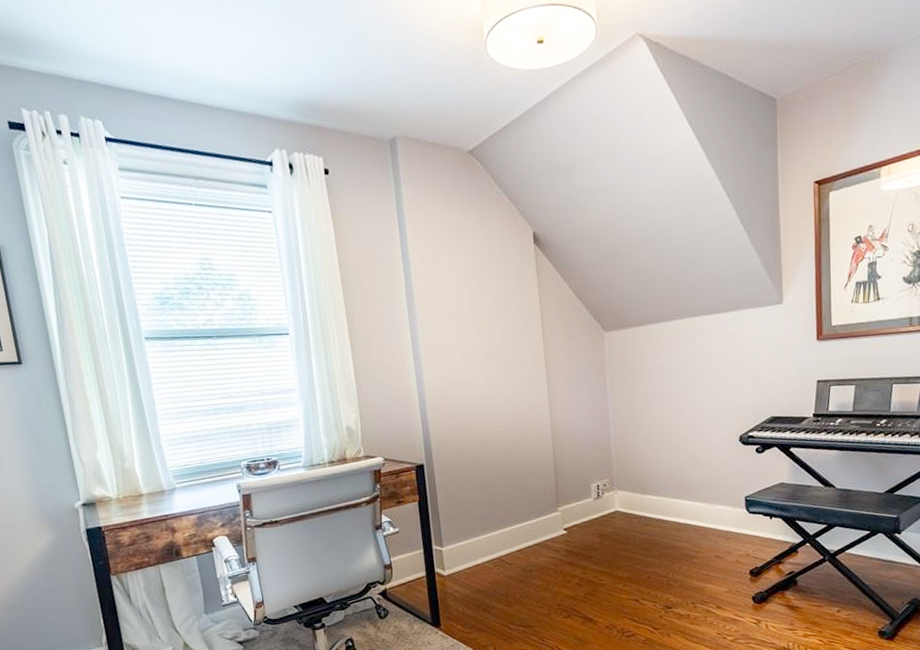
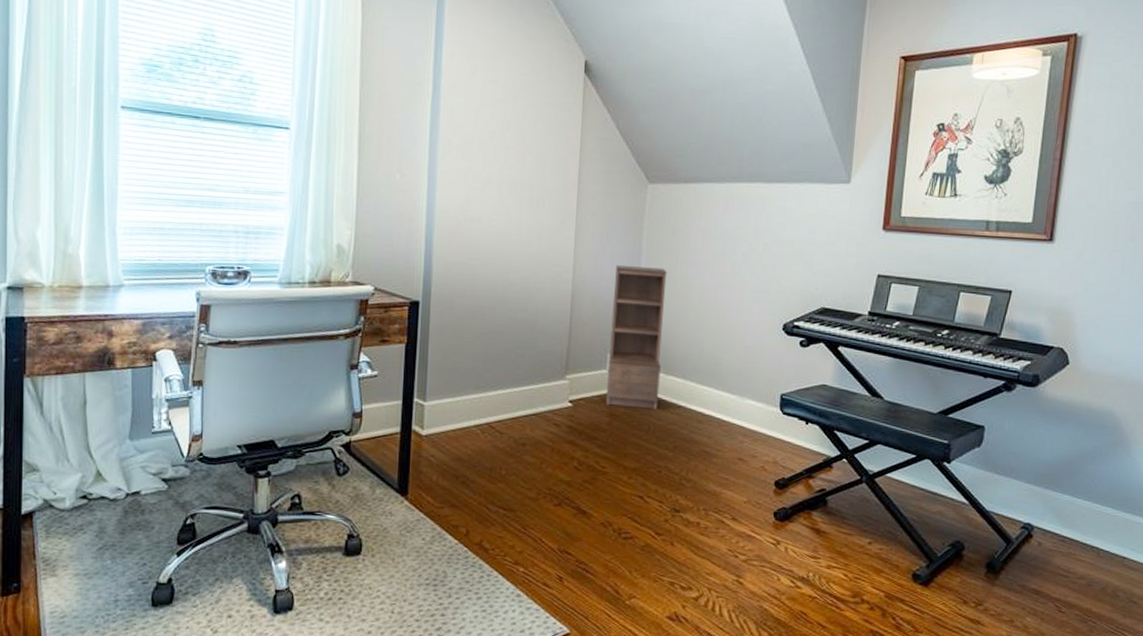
bookshelf: none [587,404,640,528] -> present [606,264,667,411]

